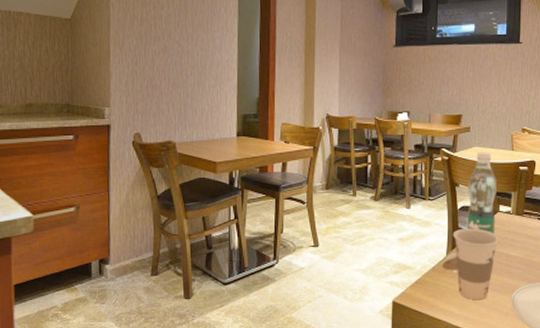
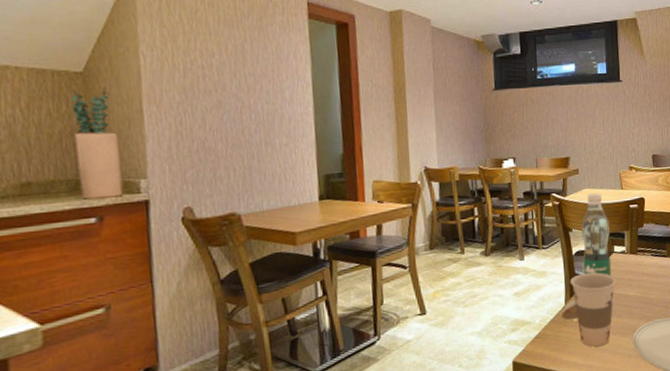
vase: none [62,31,93,122] -> present [71,87,124,201]

